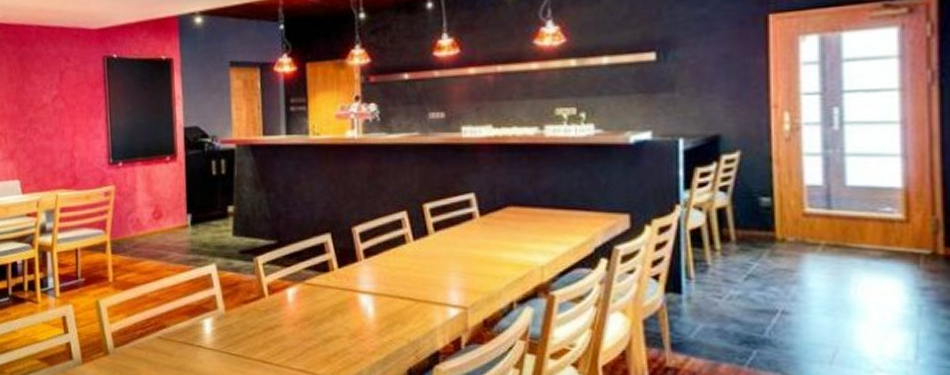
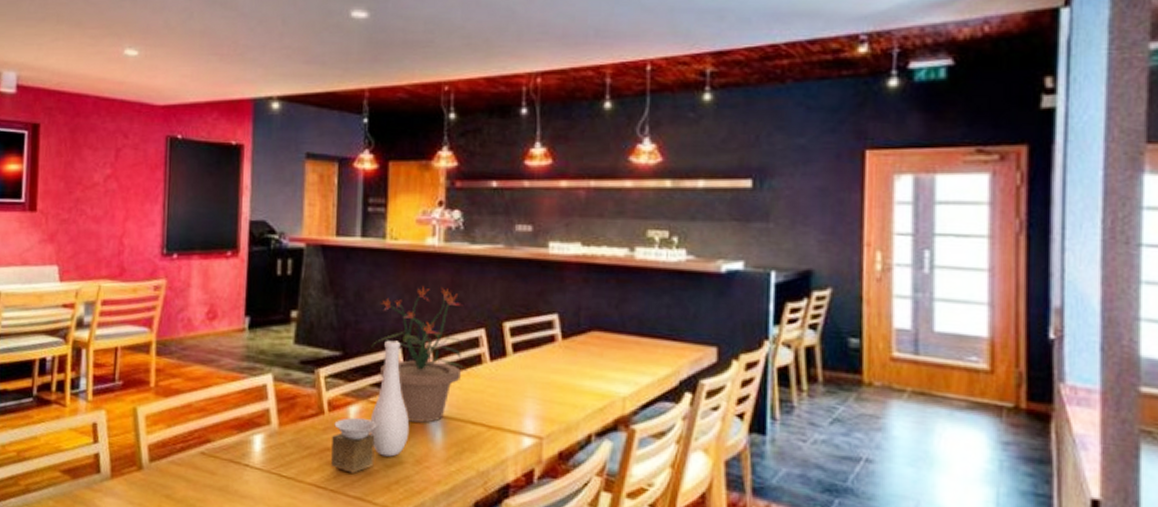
vase: none [274,227,344,349] -> present [331,340,410,473]
potted plant: none [302,175,392,300] -> present [371,285,467,423]

